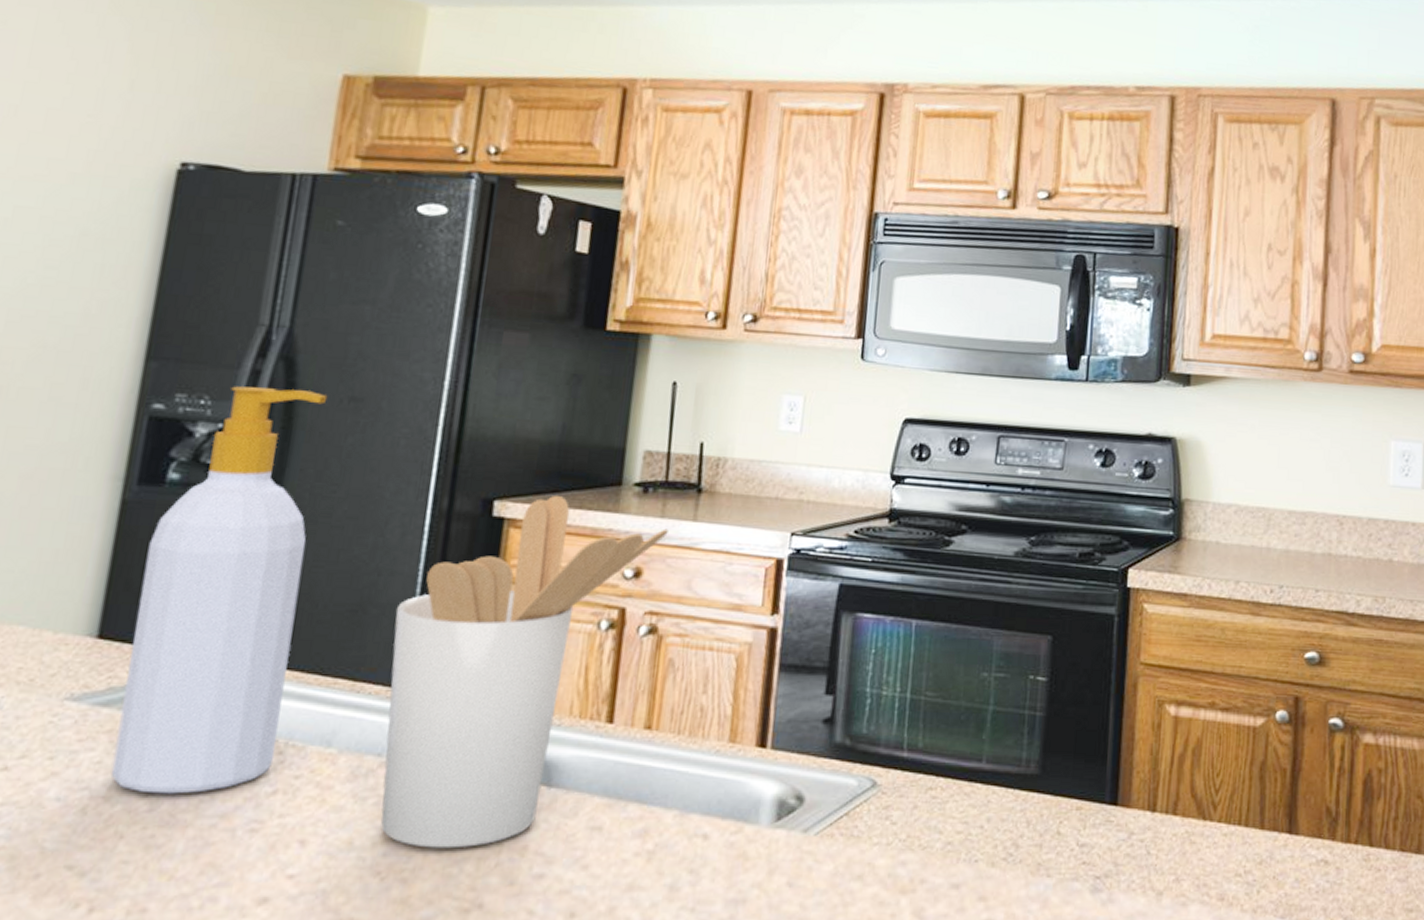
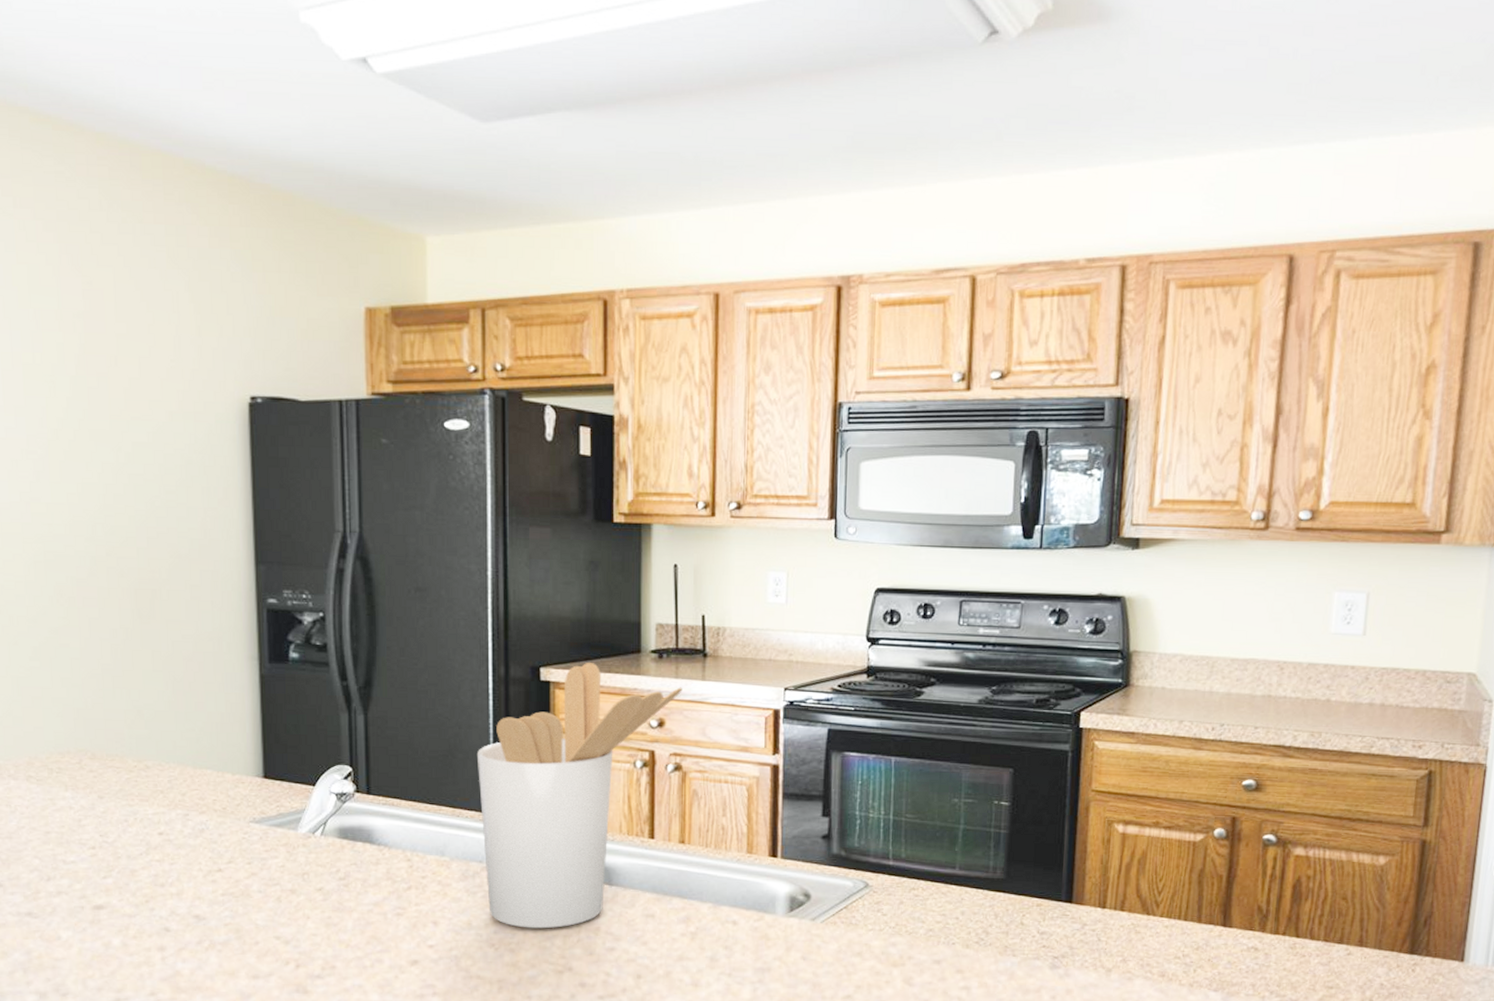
soap bottle: present [110,386,328,794] -> none [286,582,405,889]

